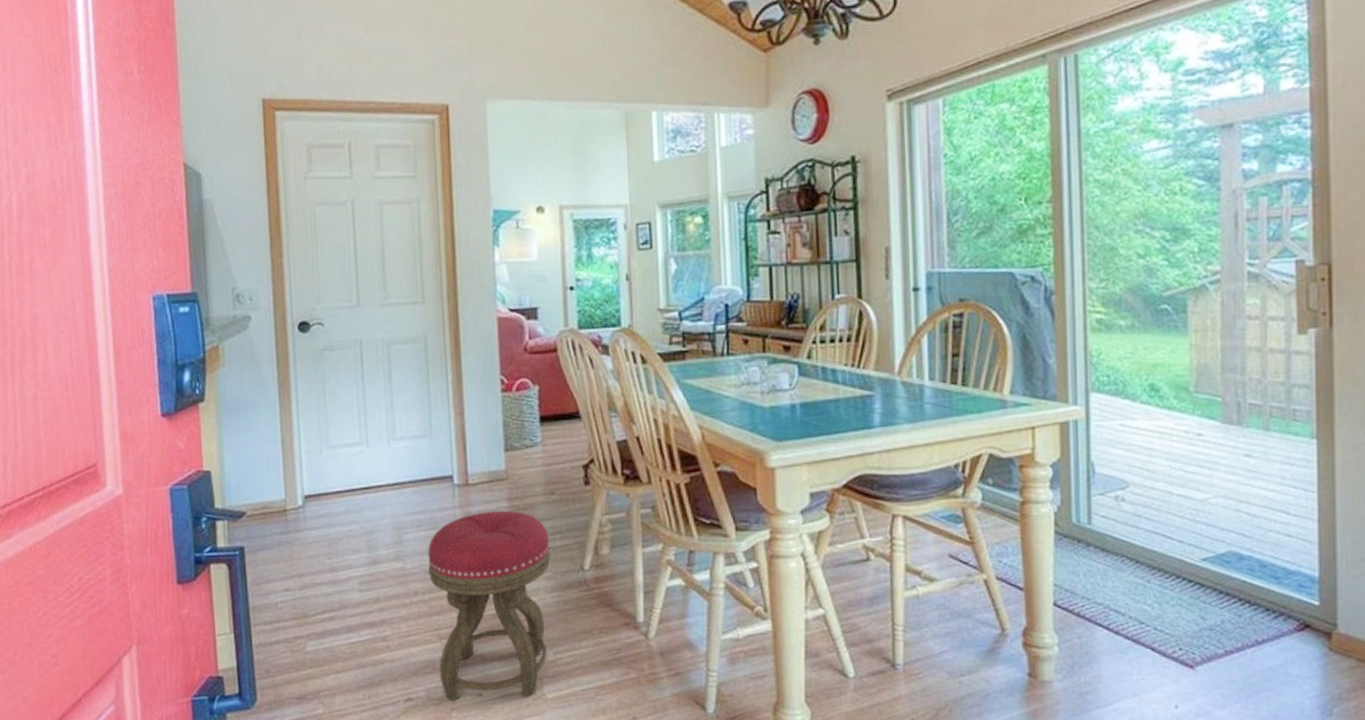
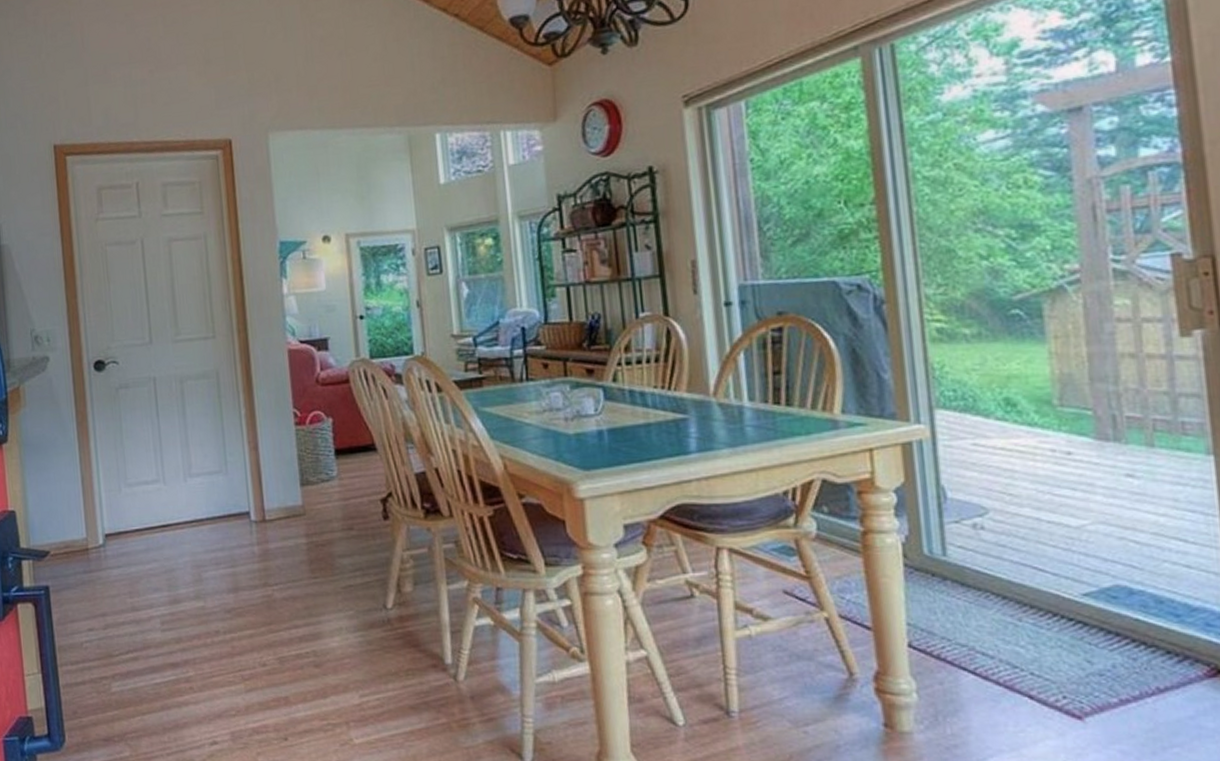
stool: present [428,510,551,702] -> none [227,547,353,746]

